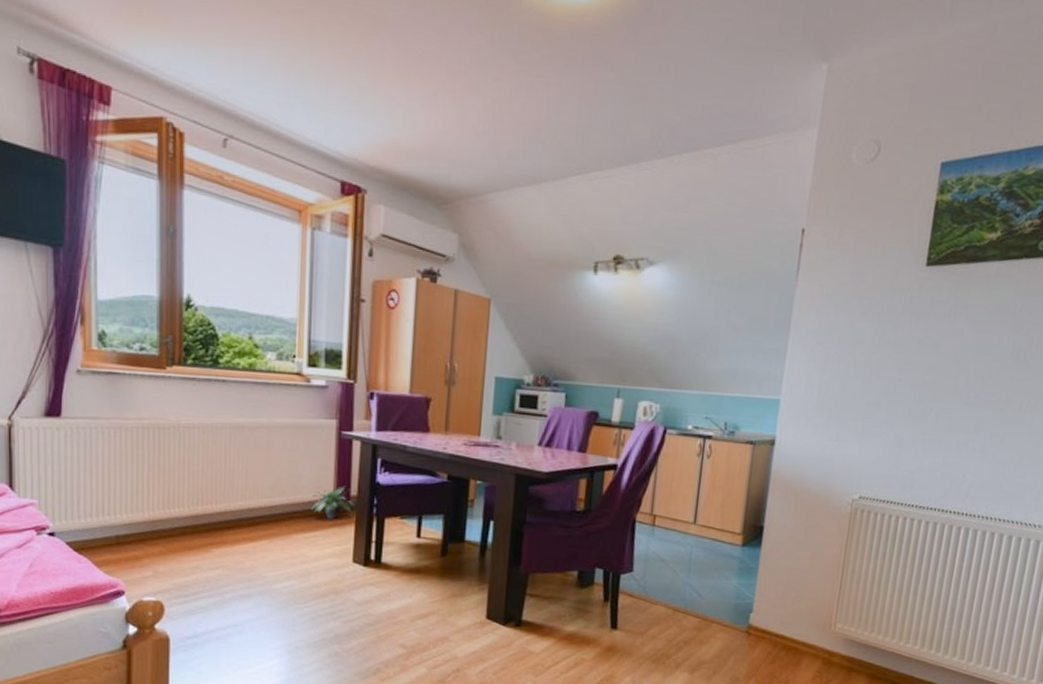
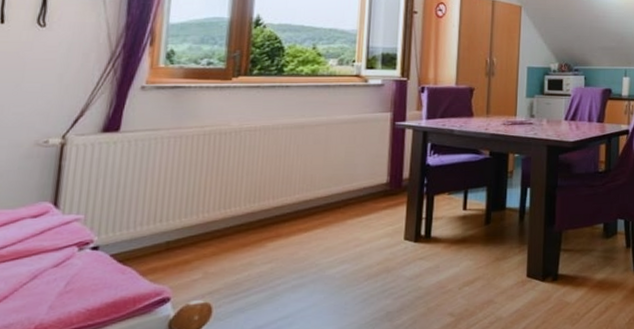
potted plant: present [311,486,356,519] -> none [365,170,408,202]

